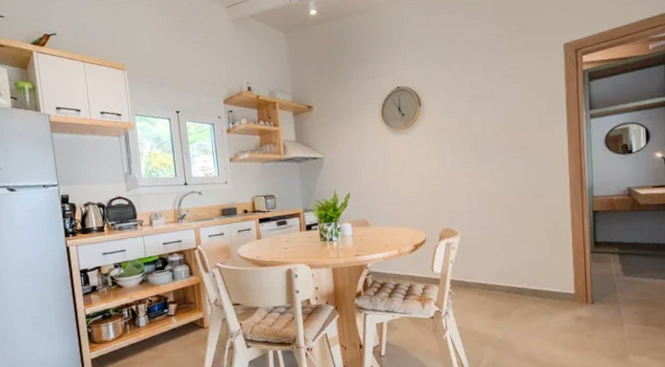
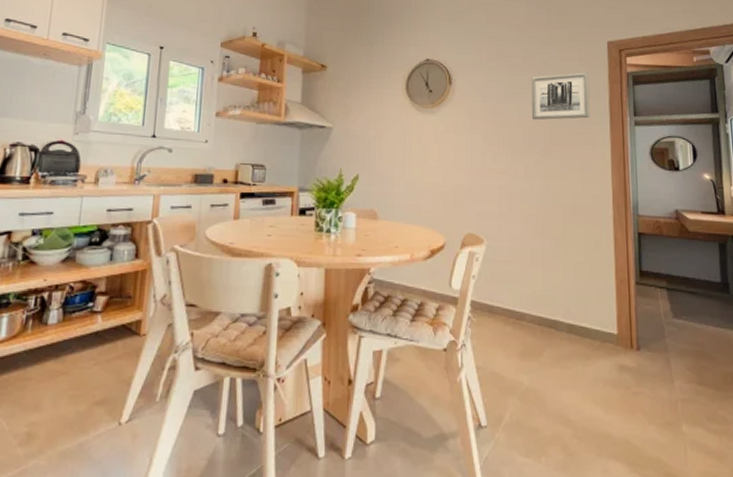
wall art: none [493,76,548,127] -> present [531,72,590,120]

